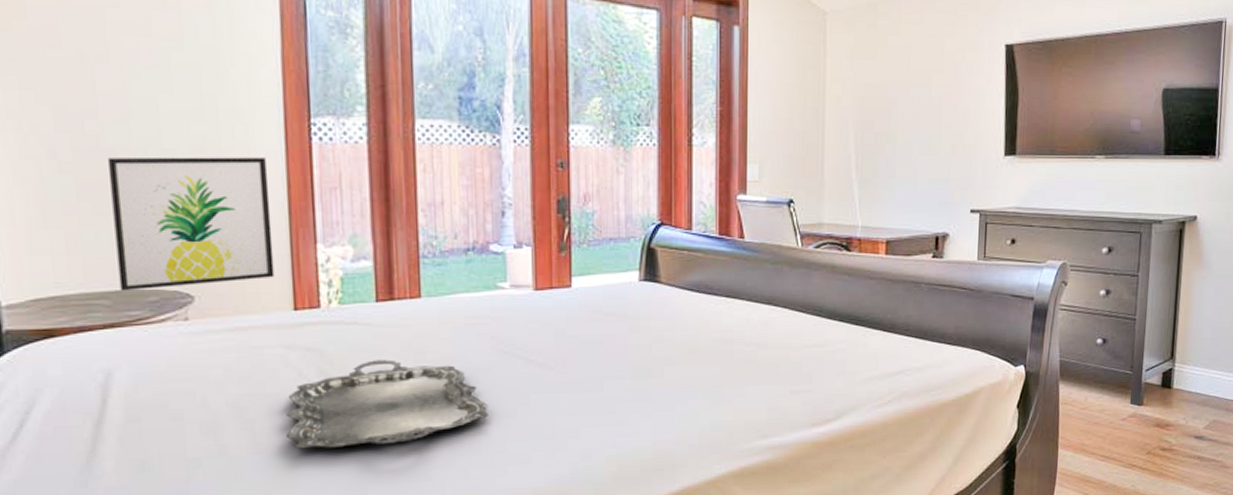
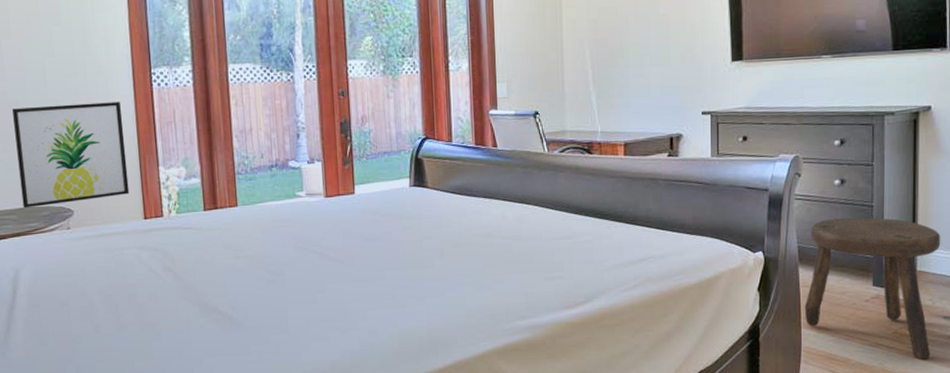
serving tray: present [285,359,488,449] -> none [141,256,293,329]
stool: none [1062,331,1198,482] -> present [804,217,941,361]

